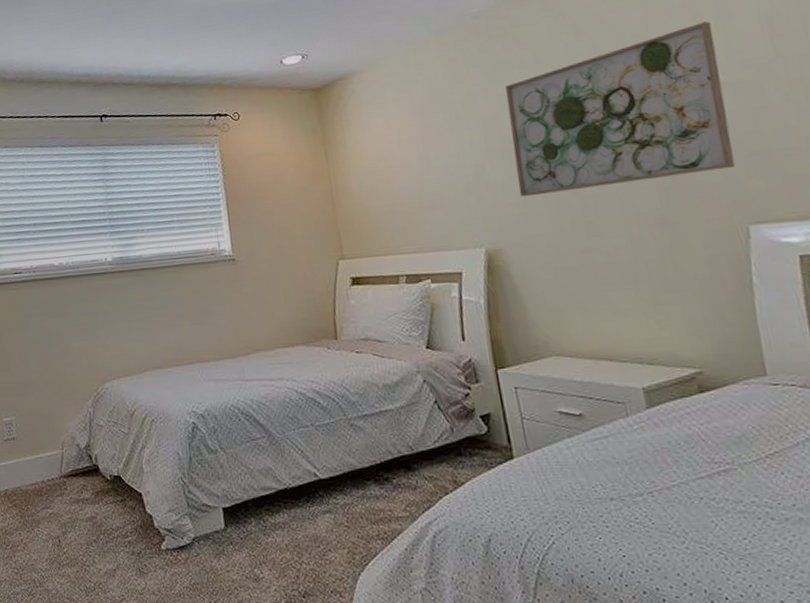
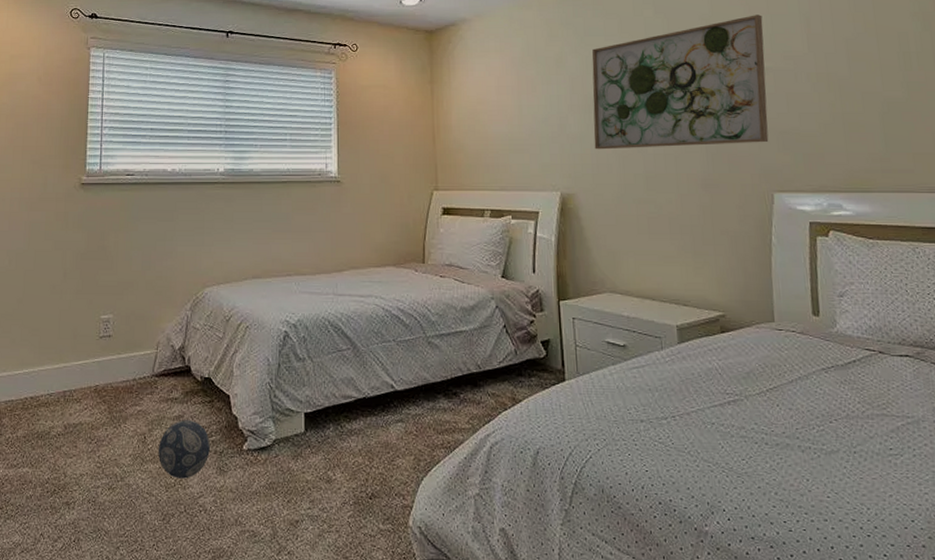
decorative ball: none [73,521,127,582] -> present [158,420,210,479]

